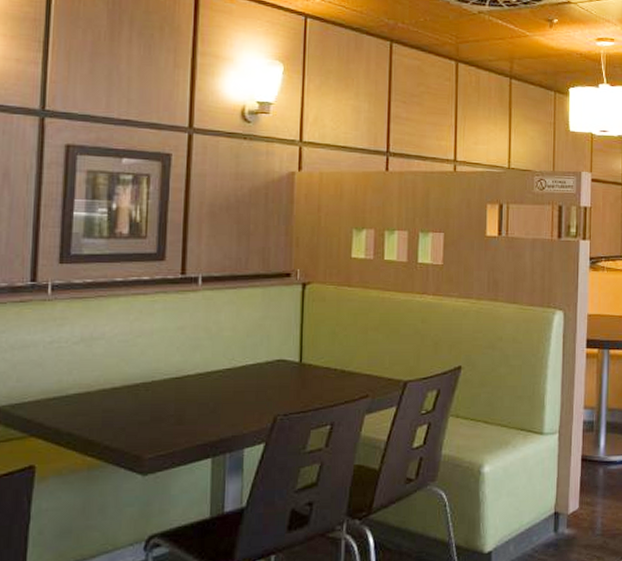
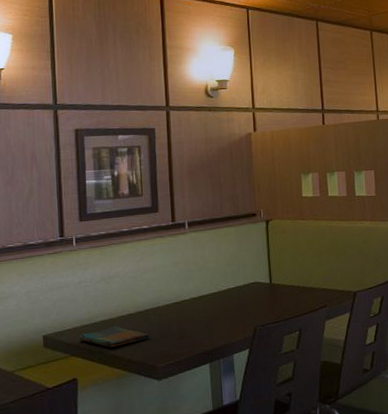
dish towel: none [43,402,138,430] -> present [79,326,150,348]

